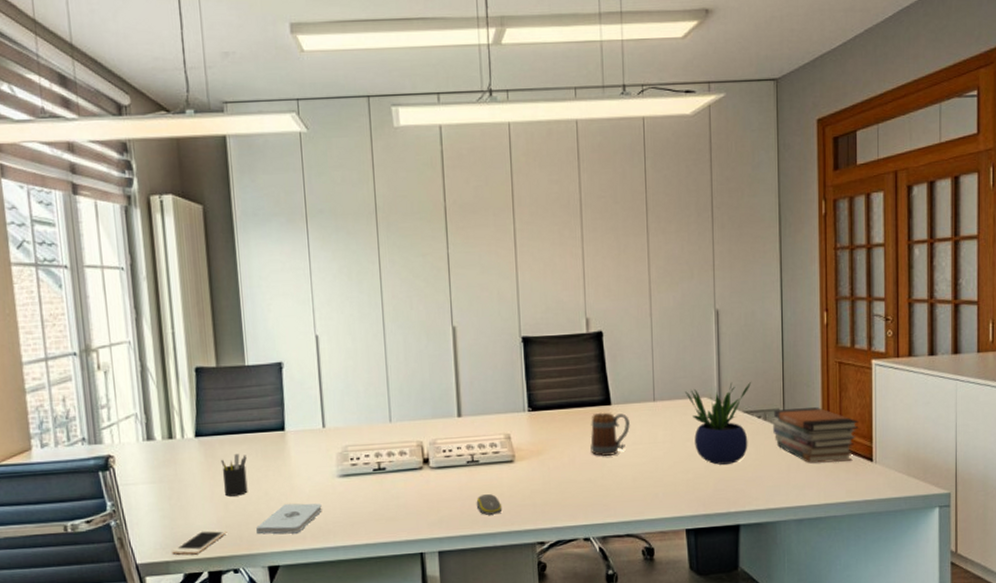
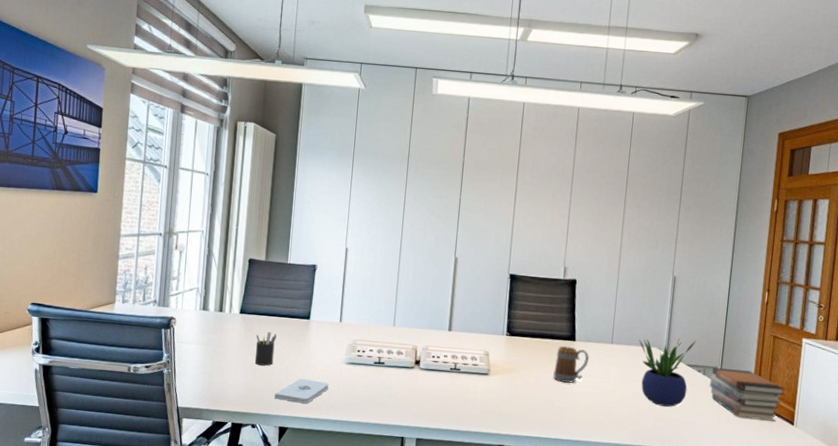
cell phone: present [172,529,227,555] -> none [207,388,252,407]
computer mouse: present [476,494,503,515] -> none [452,398,474,416]

